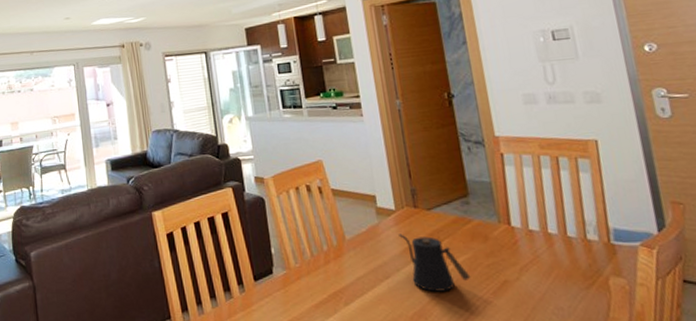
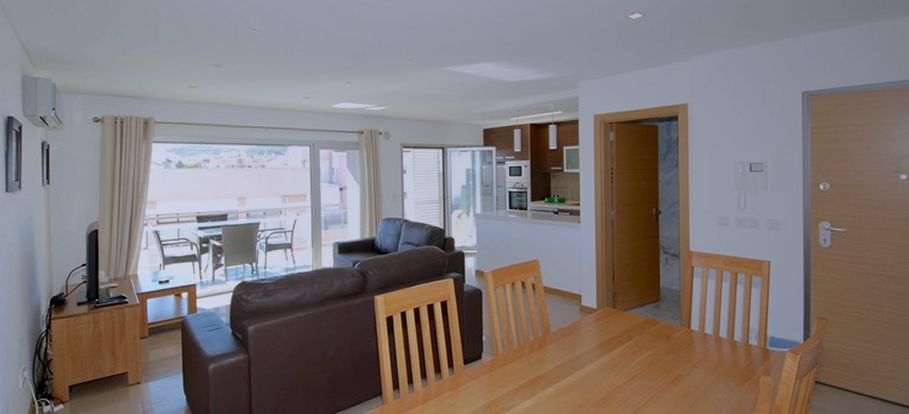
kettle: present [398,234,471,292] -> none [597,330,651,382]

